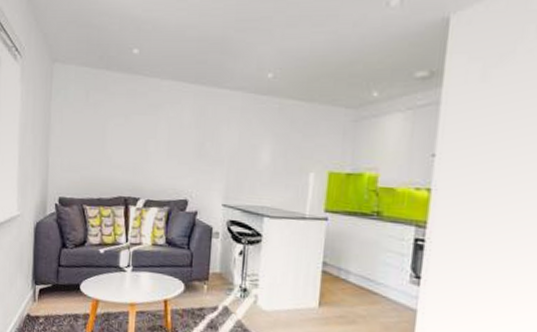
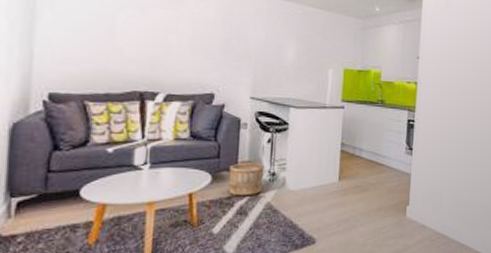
wooden bucket: none [200,274,236,310] -> present [228,163,264,196]

